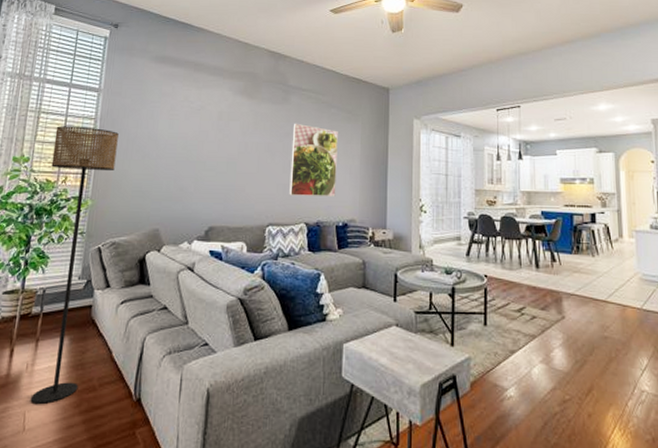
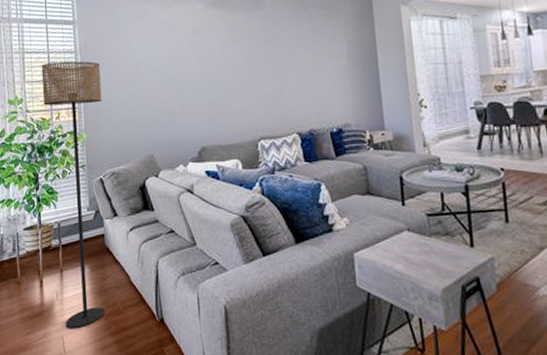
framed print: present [289,123,338,197] -> none [271,28,326,106]

